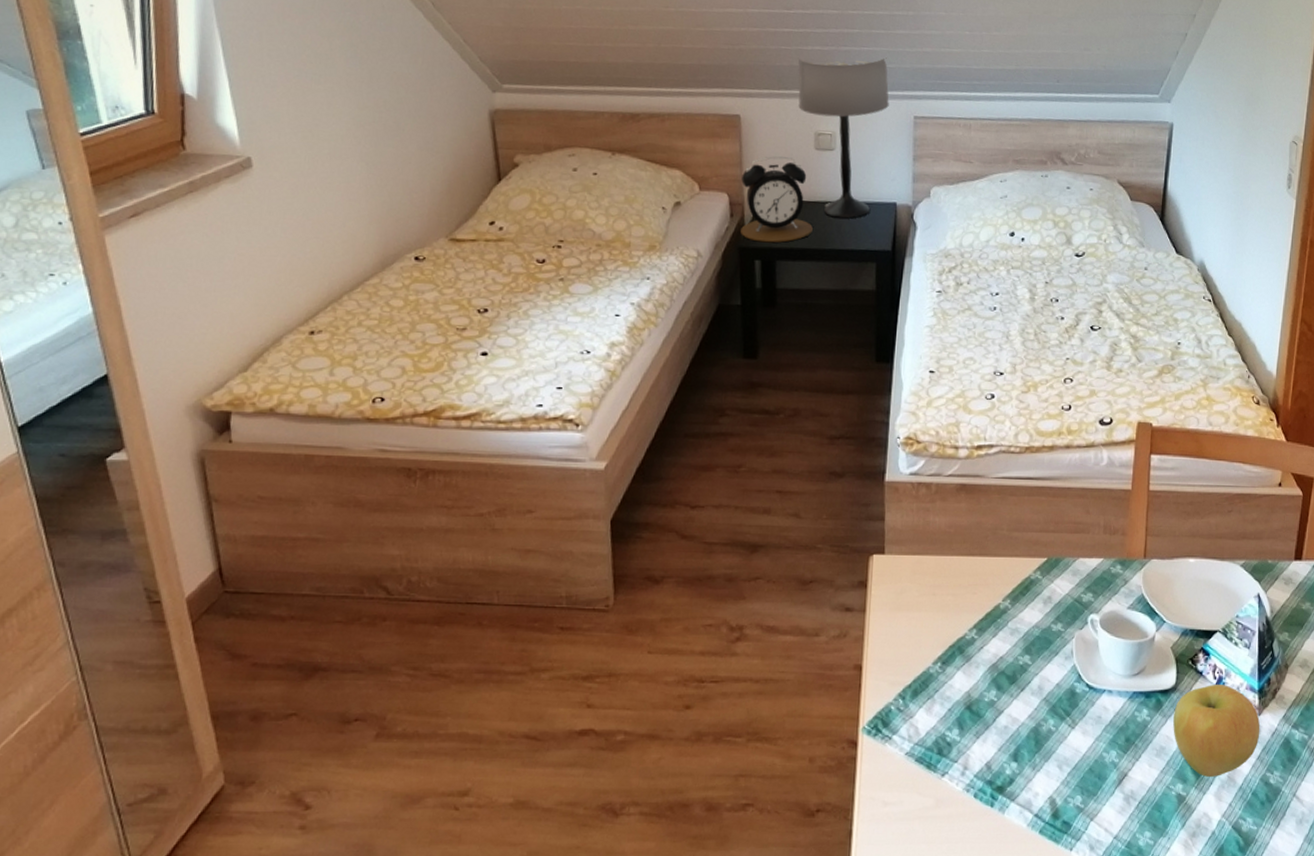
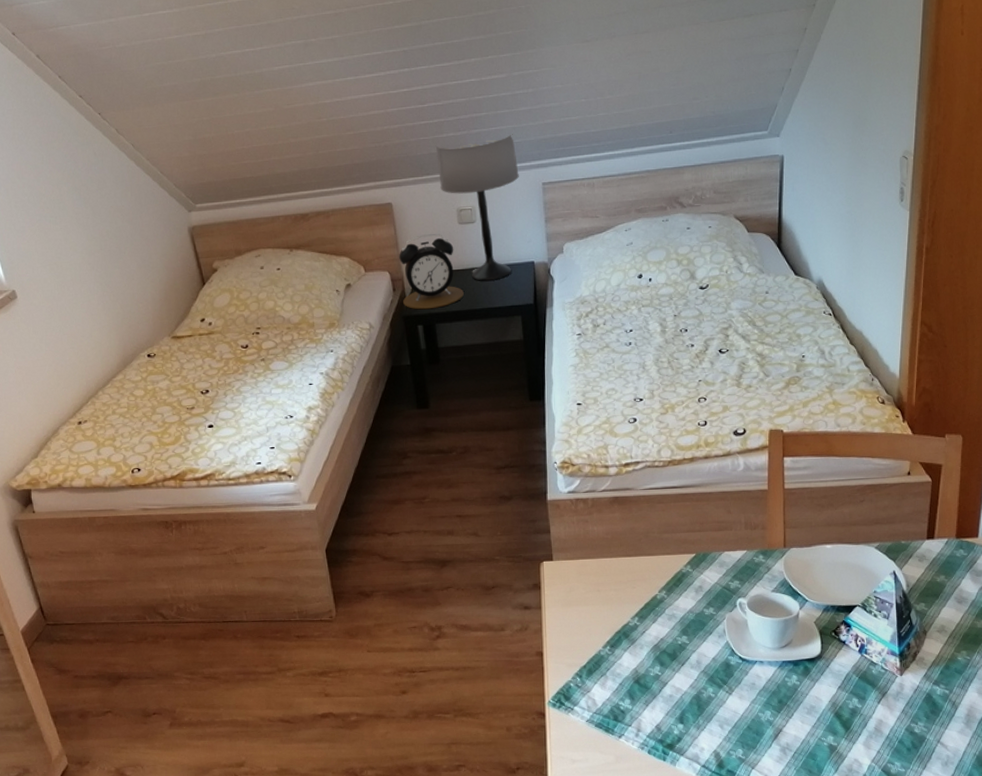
apple: present [1173,685,1261,777] -> none [821,651,903,729]

